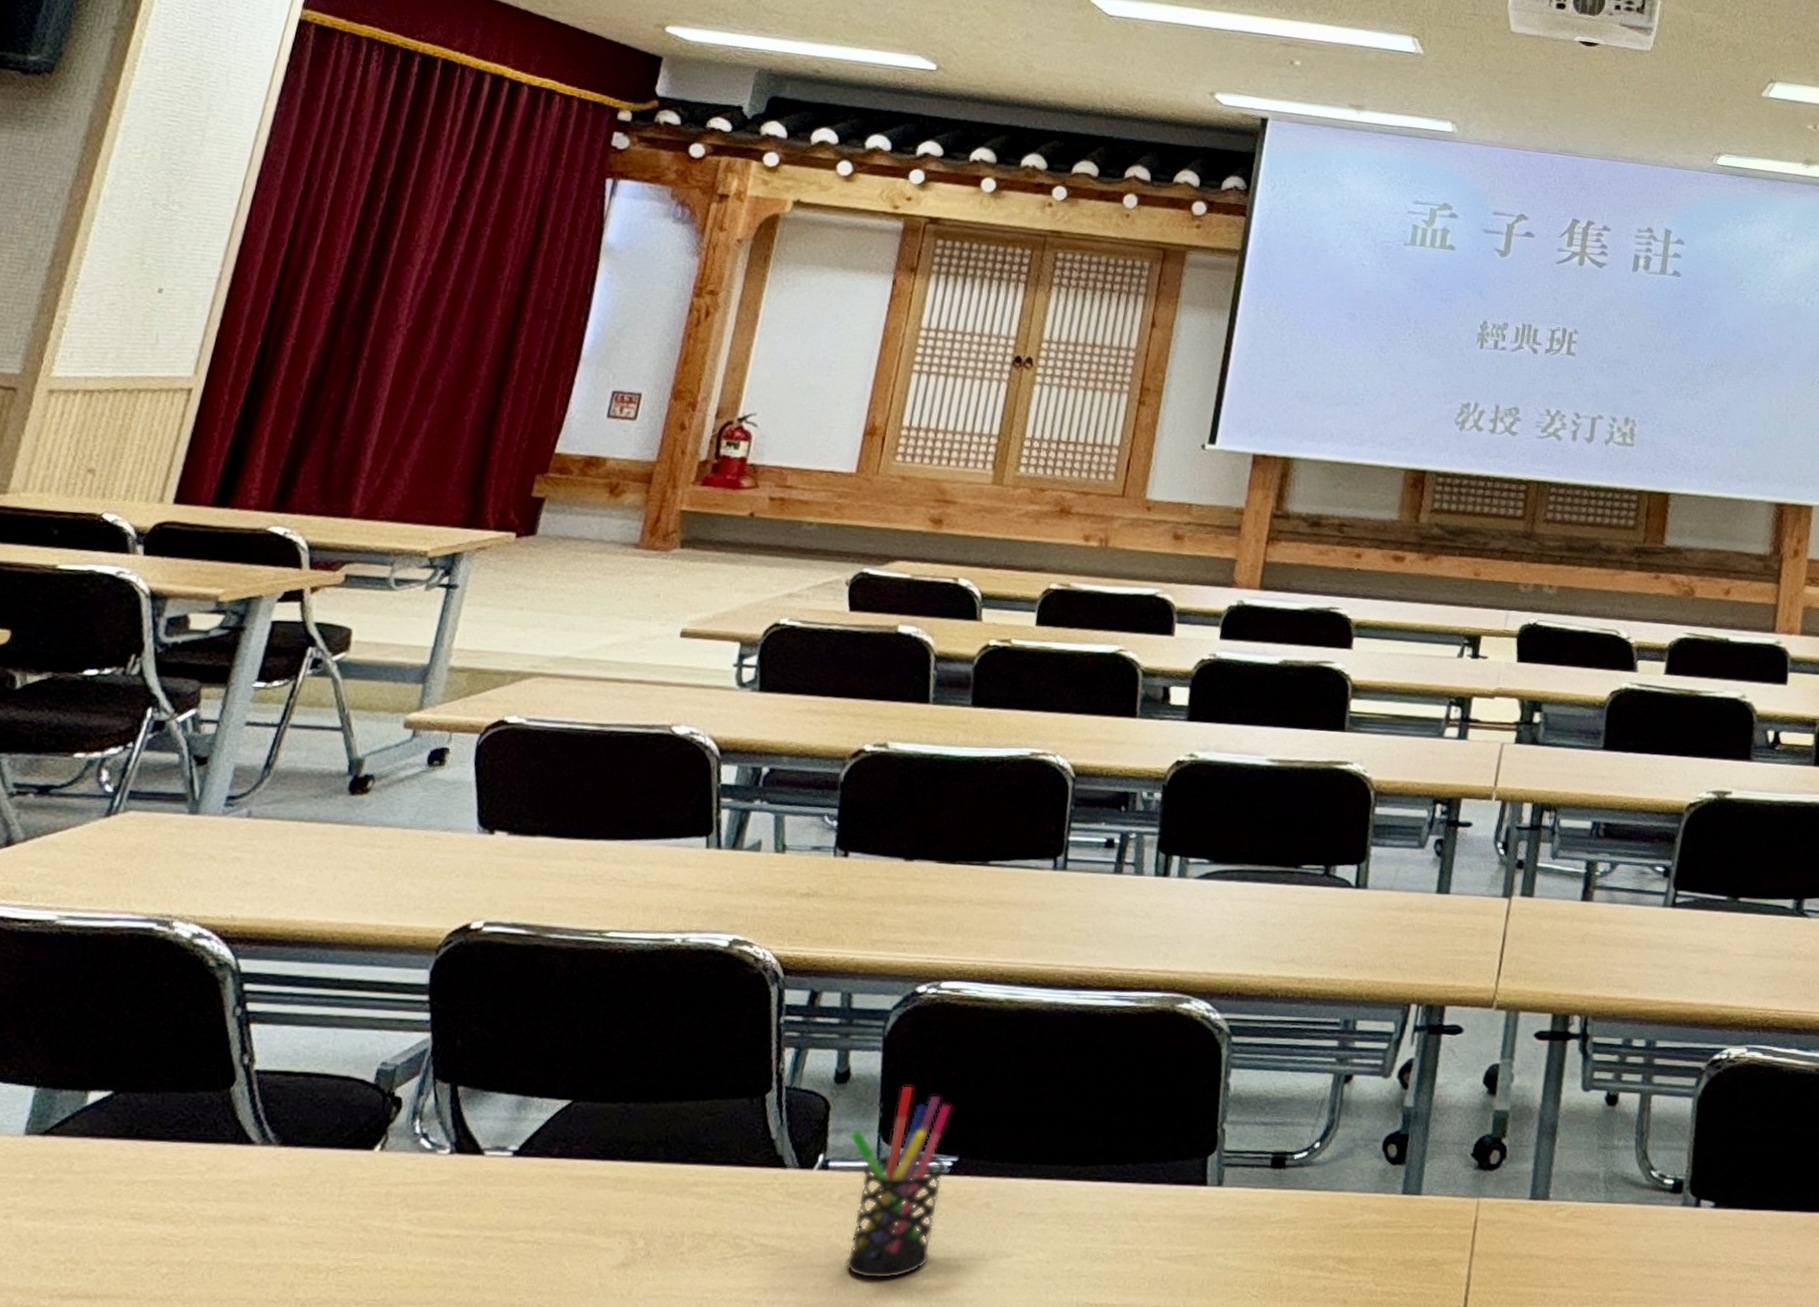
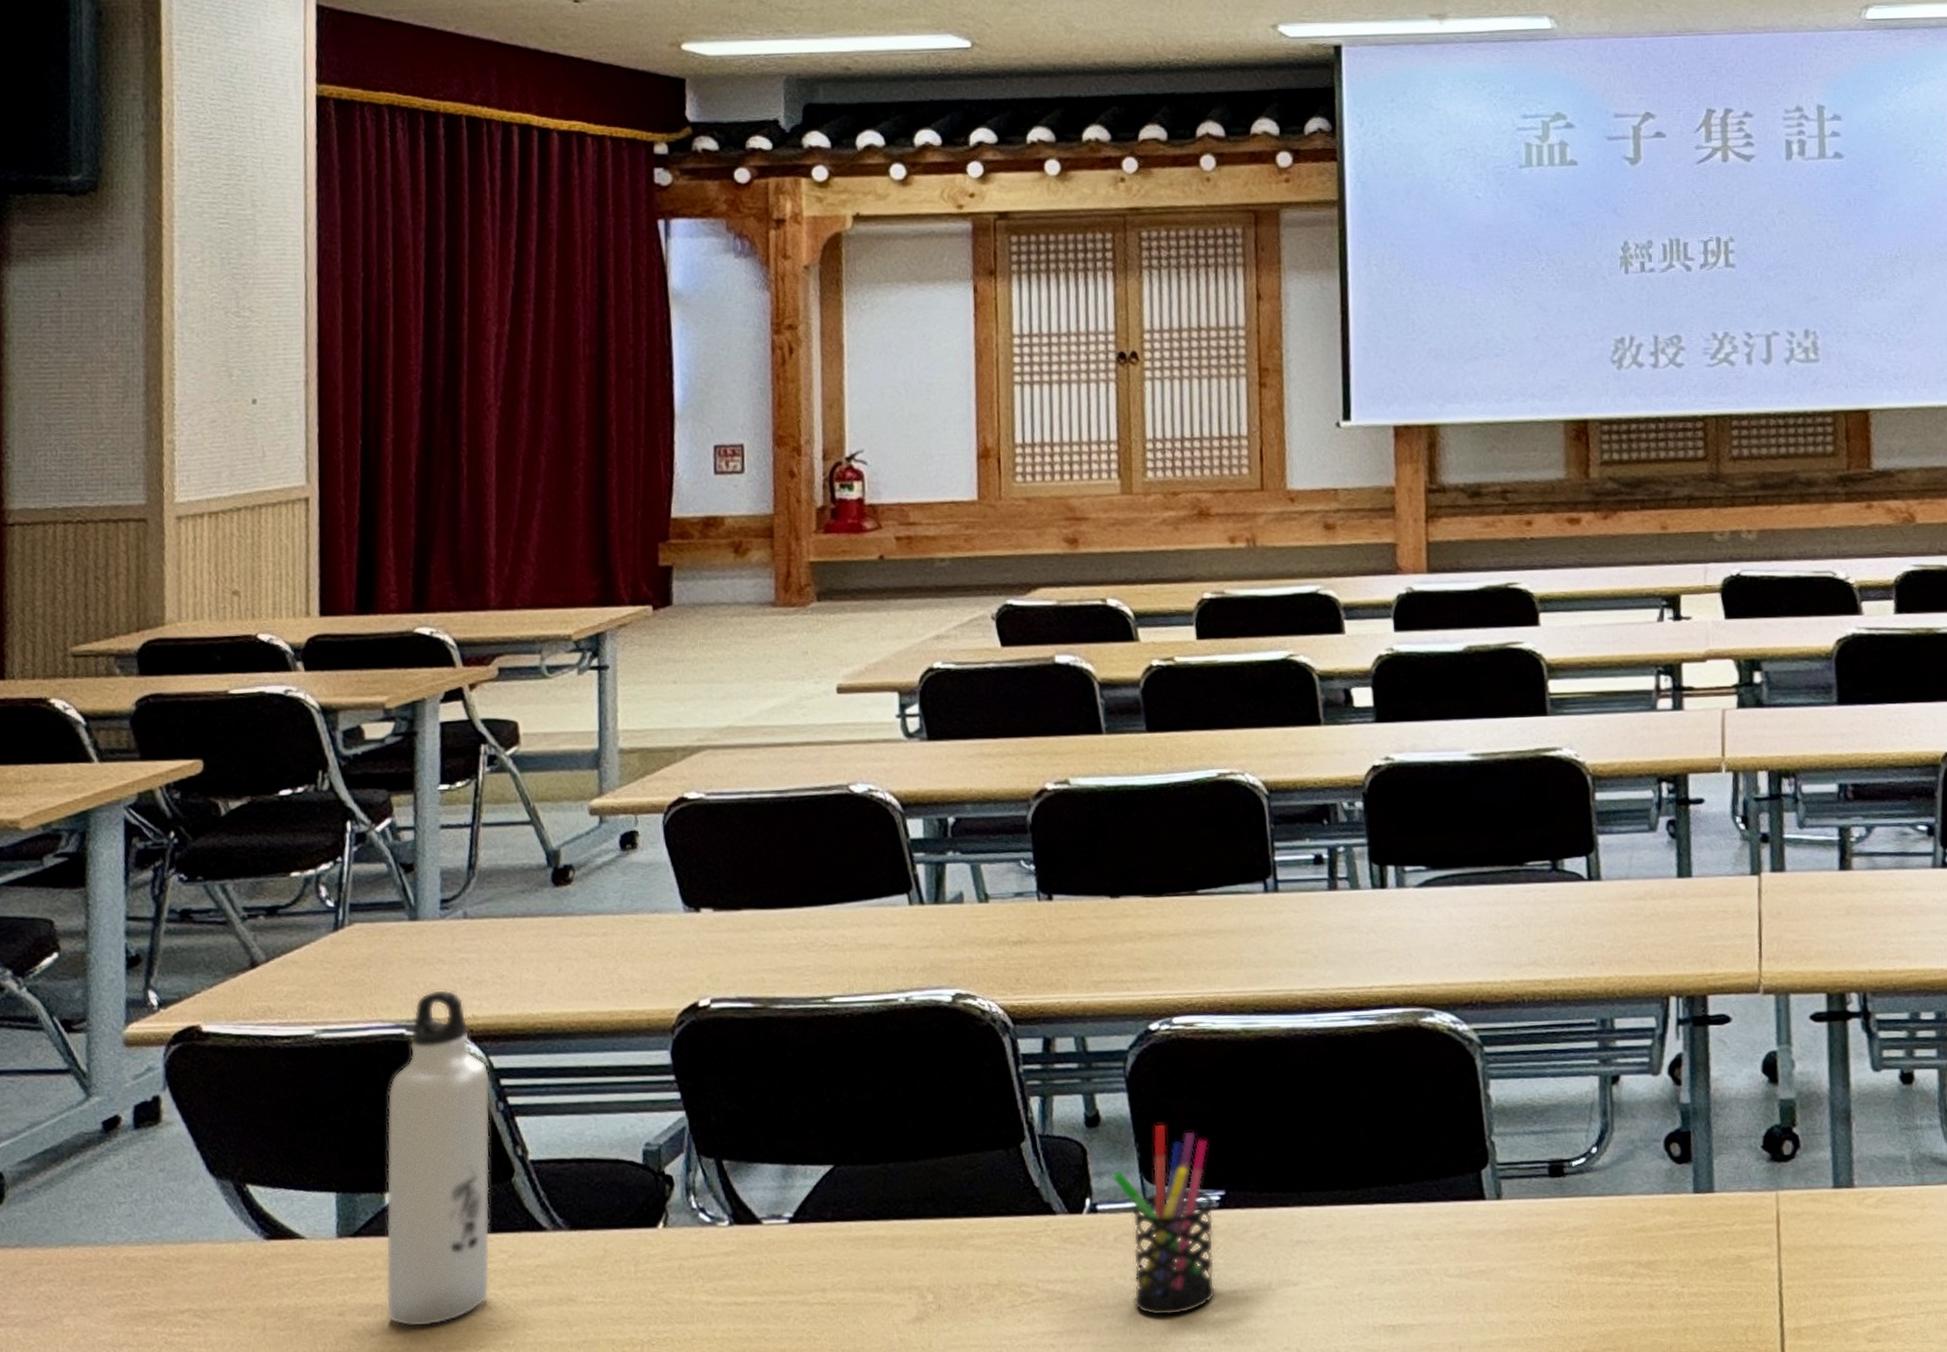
water bottle: none [57,887,235,1237] -> present [385,990,491,1327]

